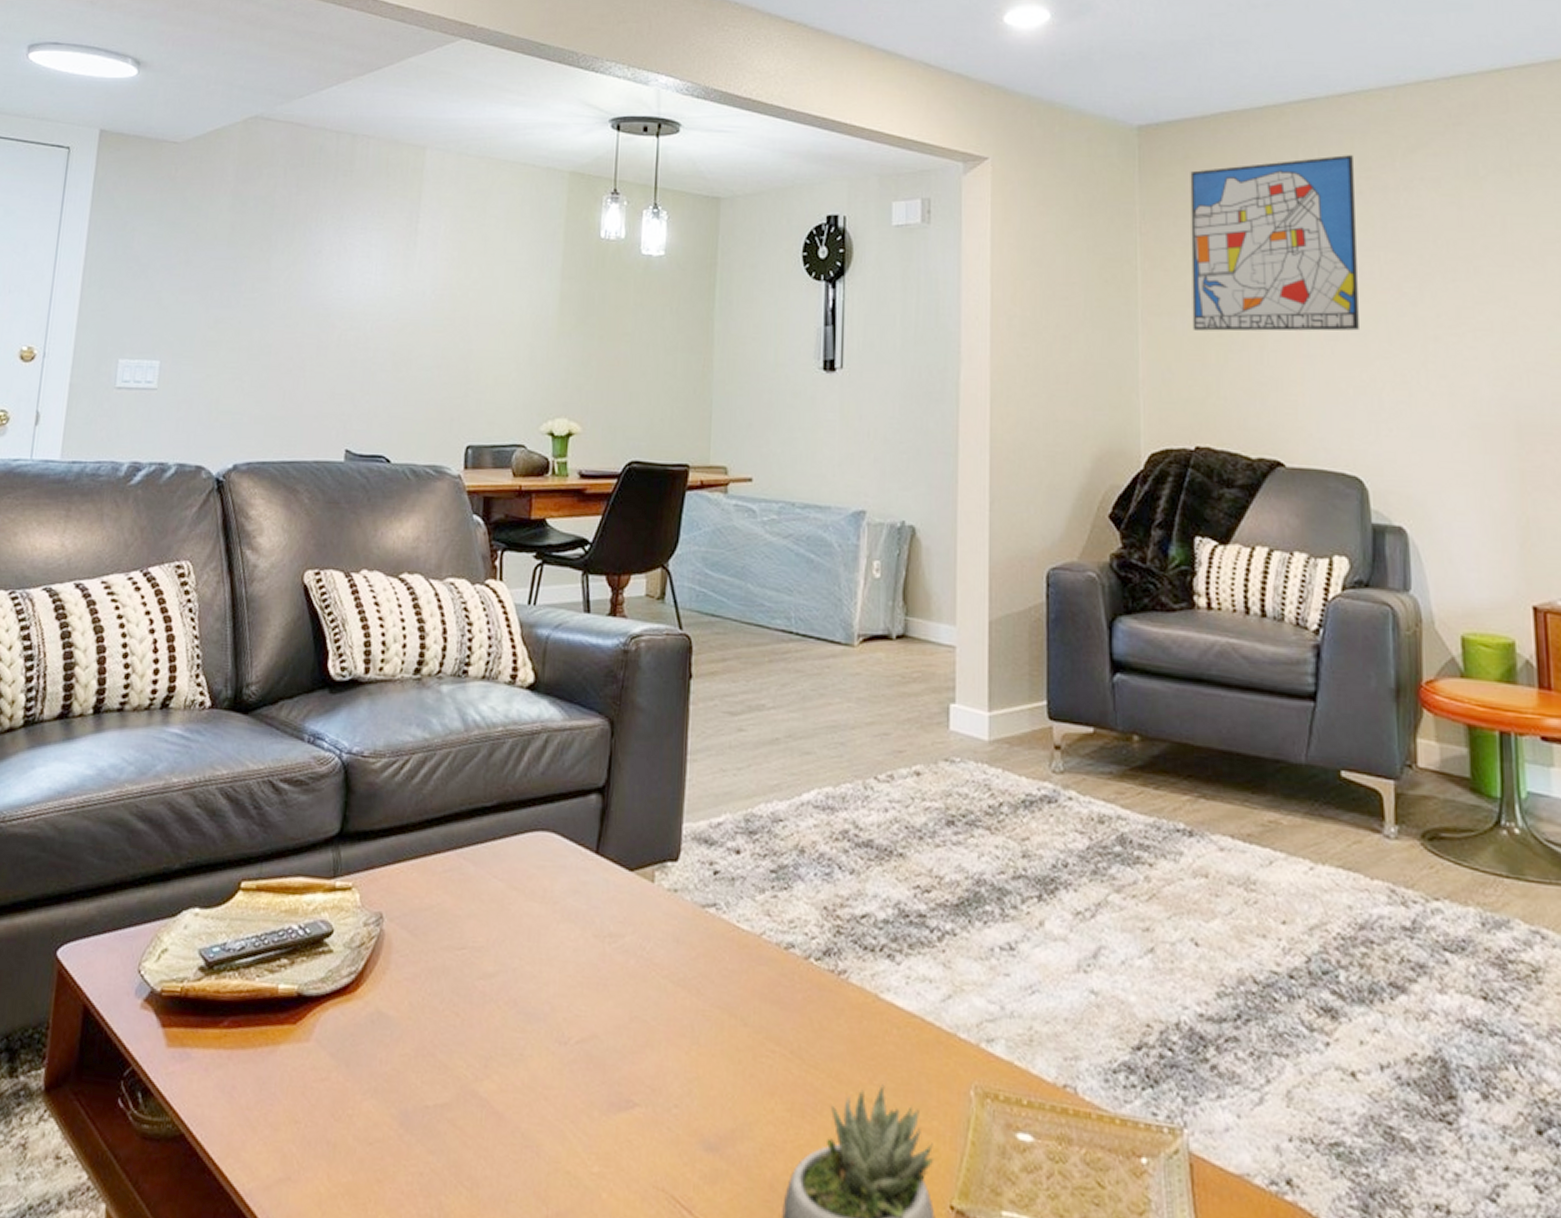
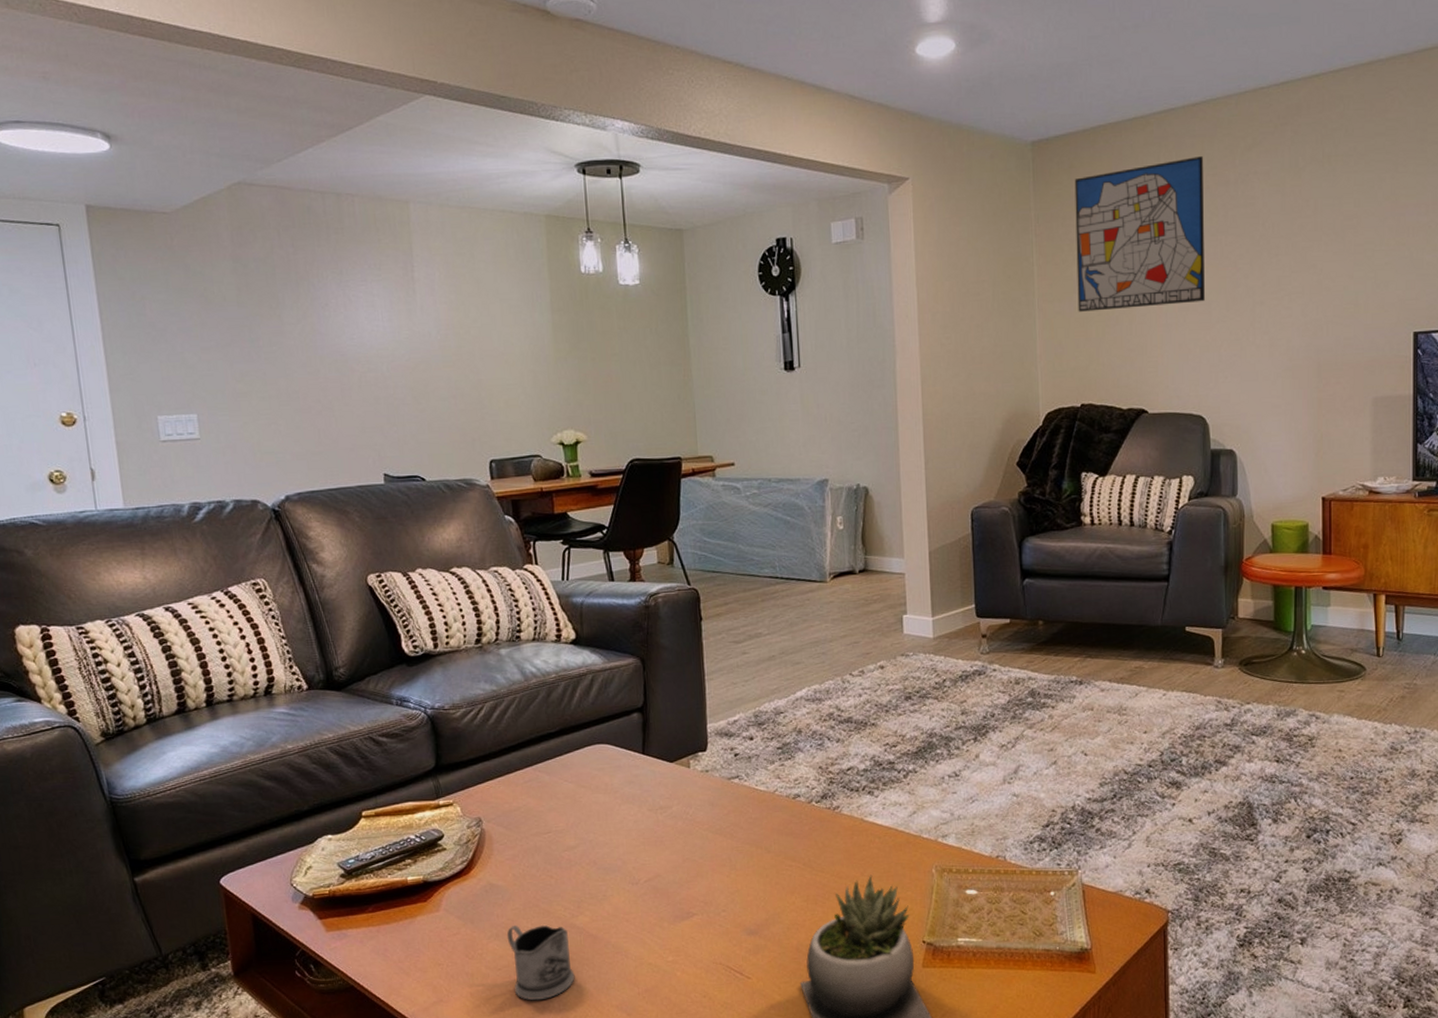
tea glass holder: none [384,1078,467,1203] -> present [506,924,575,1001]

